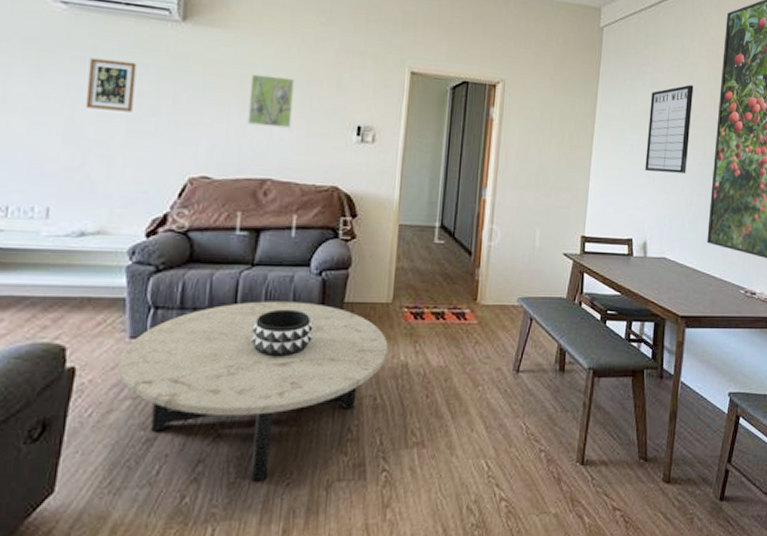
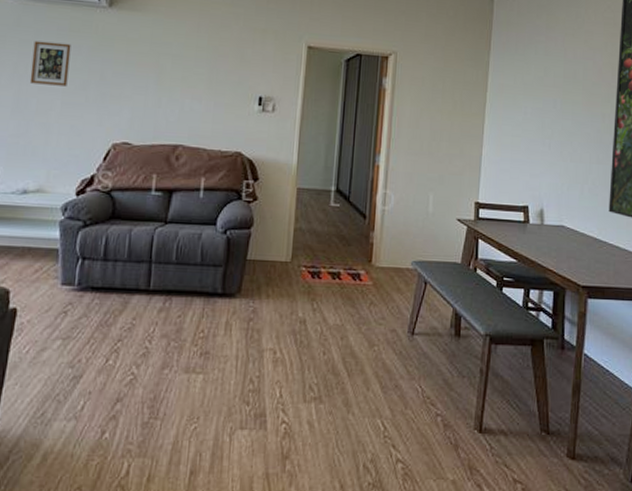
coffee table: present [119,301,388,482] -> none [52,256,287,423]
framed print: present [247,74,295,128] -> none [162,51,204,99]
decorative bowl: present [250,309,313,357] -> none [163,264,219,308]
writing board: present [645,84,694,174] -> none [540,52,590,141]

